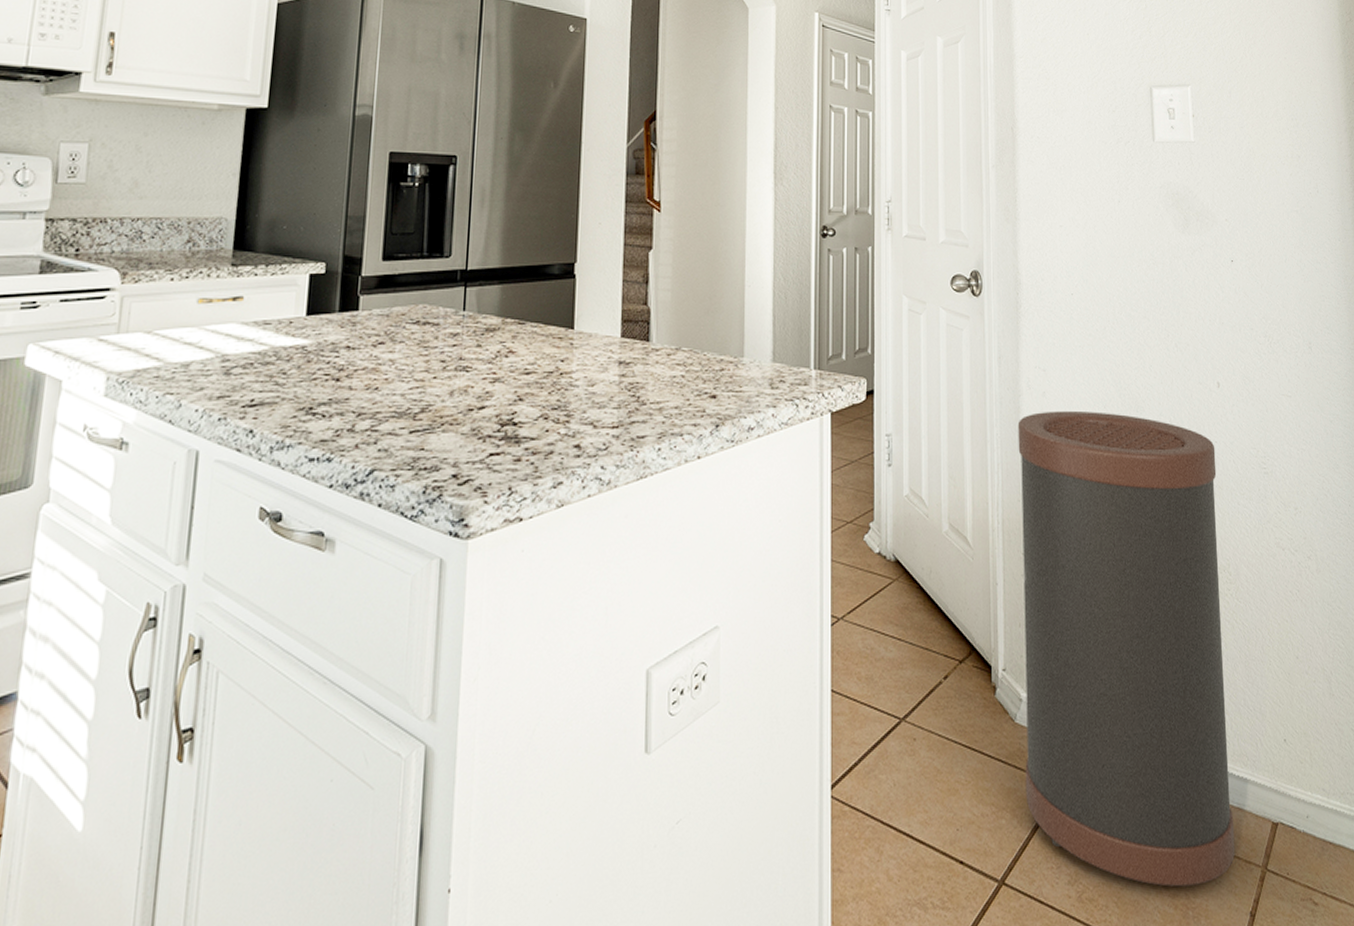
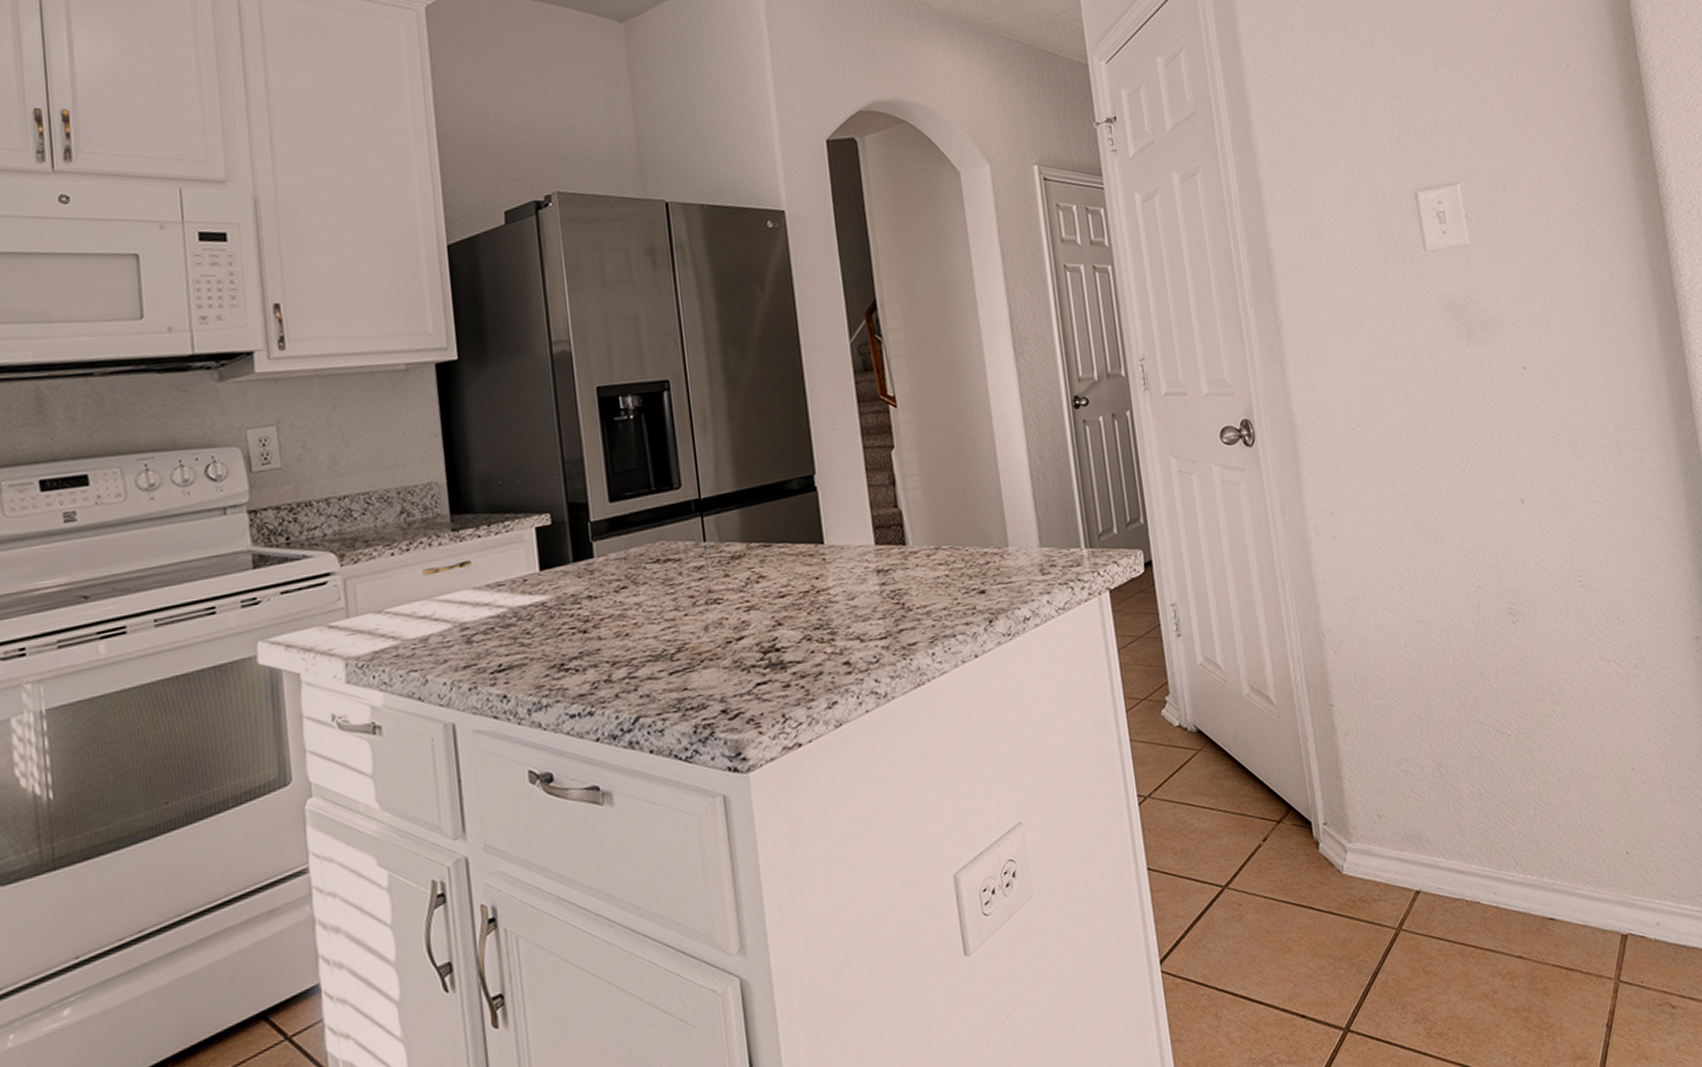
trash can: present [1017,410,1236,887] -> none [1310,547,1586,1012]

